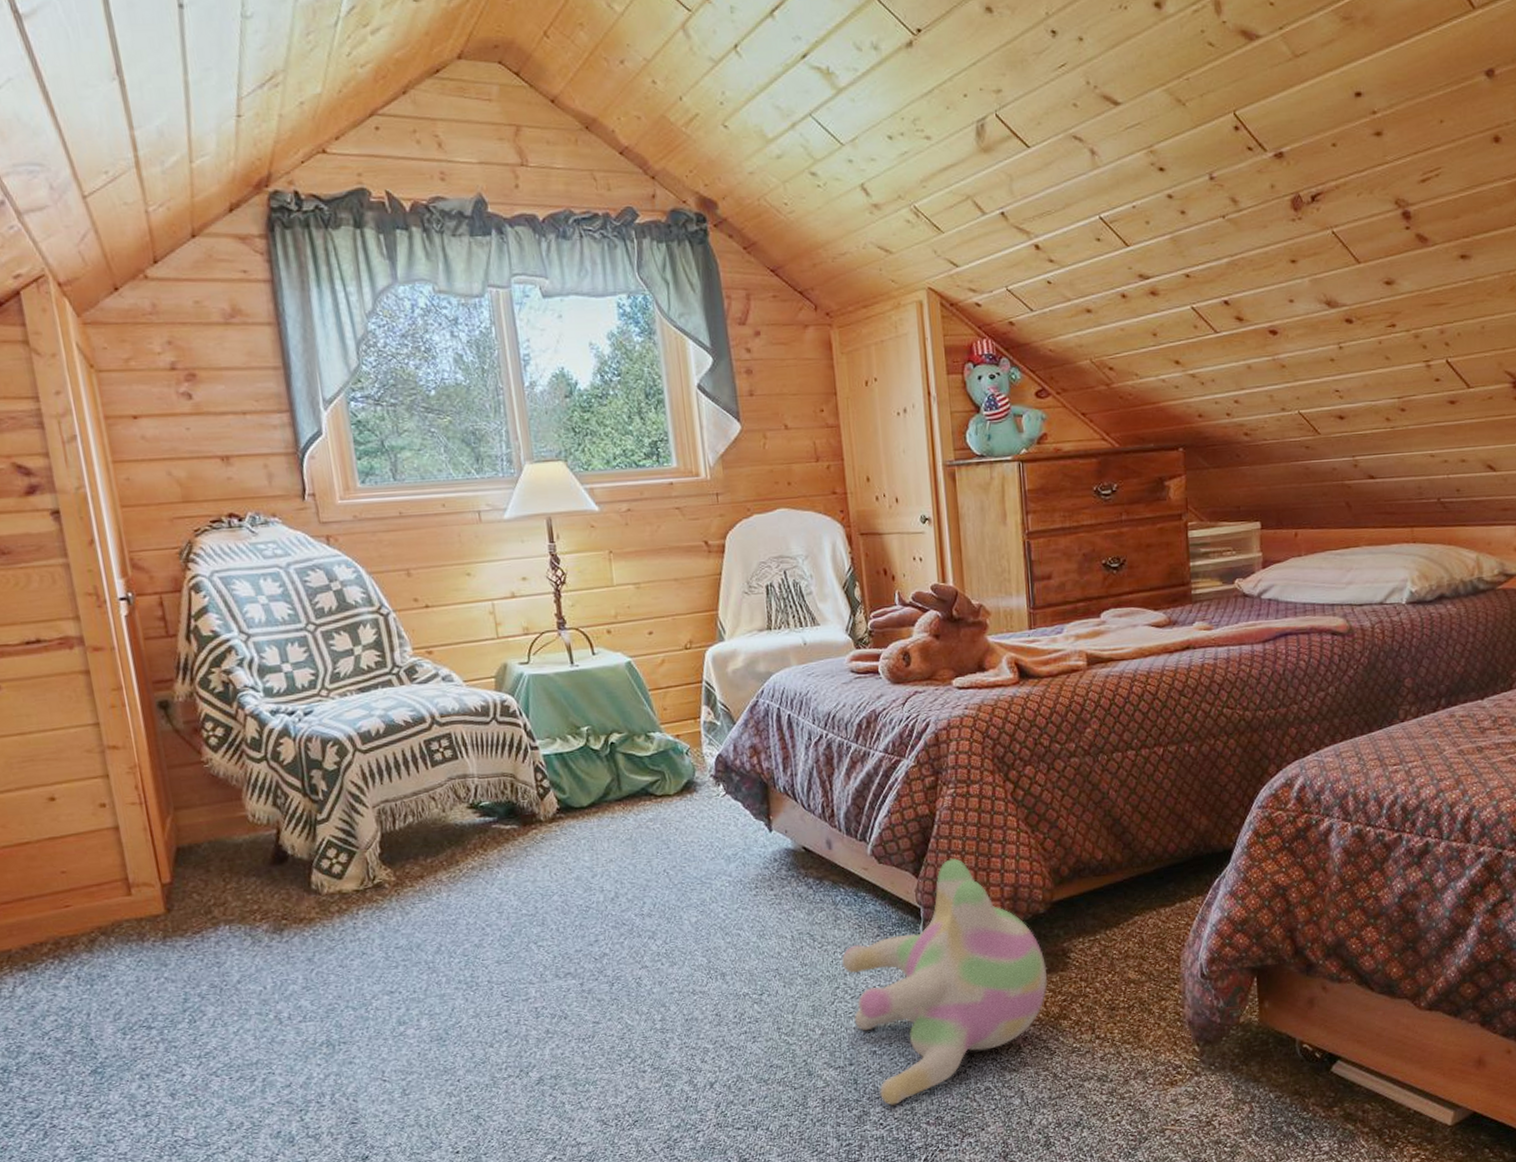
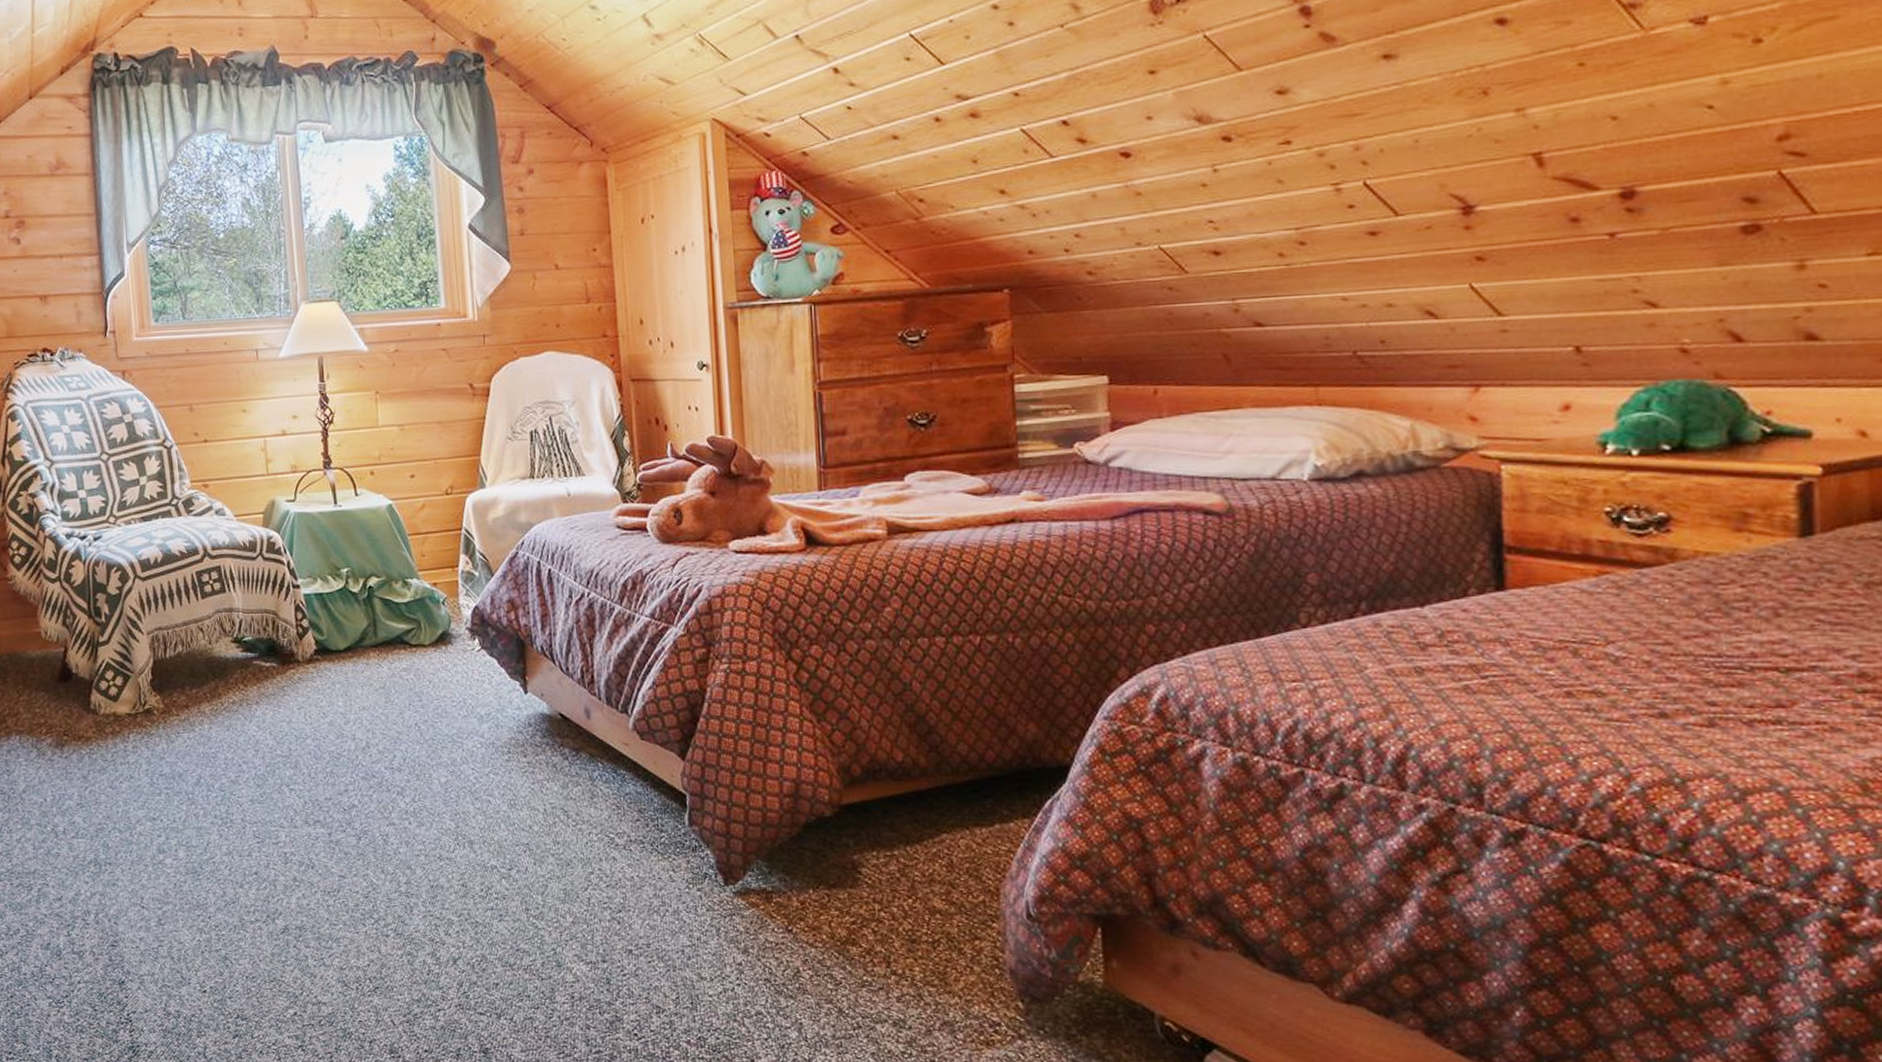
plush toy: present [841,857,1048,1106] -> none [597,741,834,1015]

